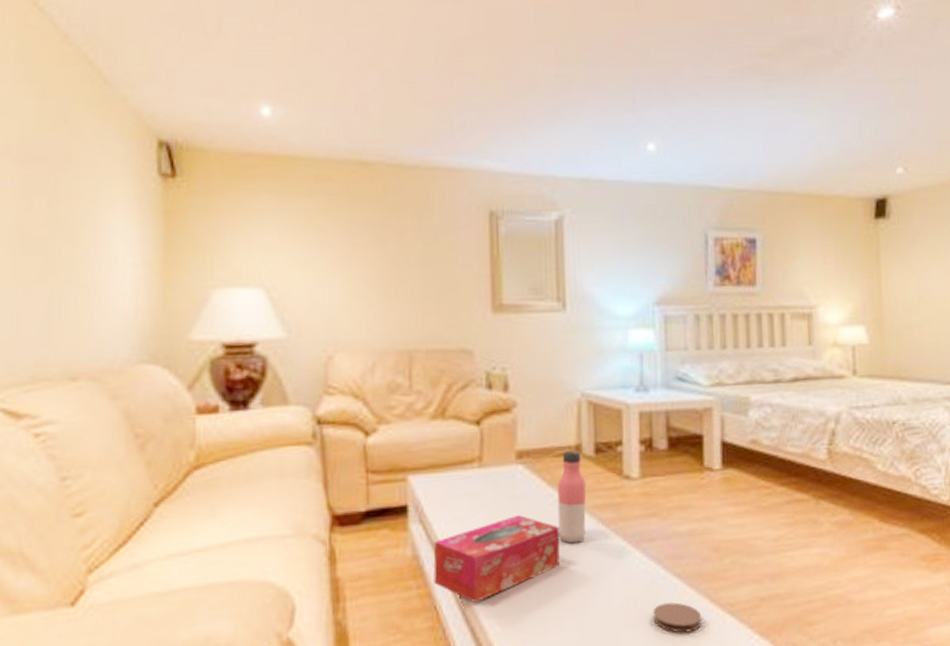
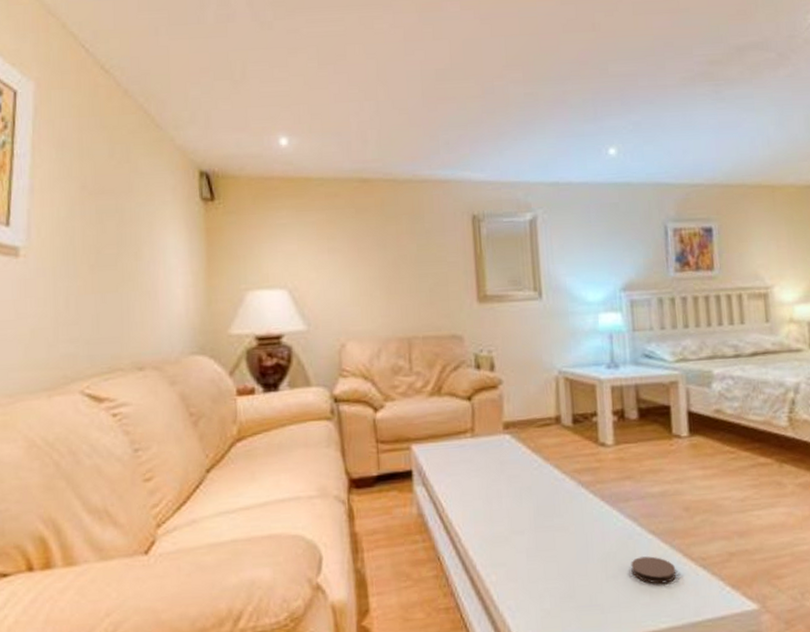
tissue box: present [433,515,560,602] -> none [435,479,545,555]
water bottle: present [557,450,587,544] -> none [540,421,568,503]

